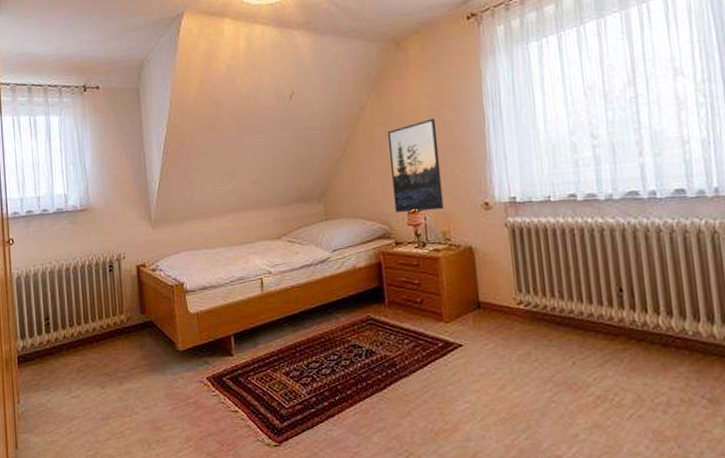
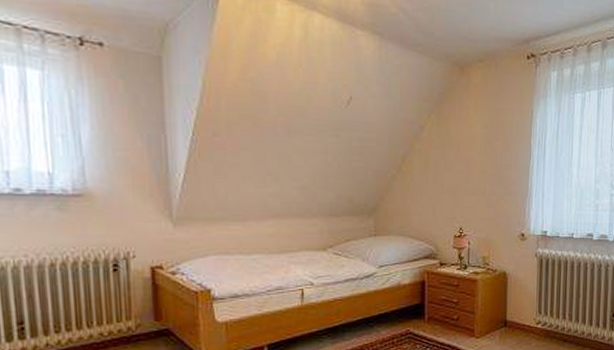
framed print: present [387,118,444,213] -> none [442,149,489,236]

